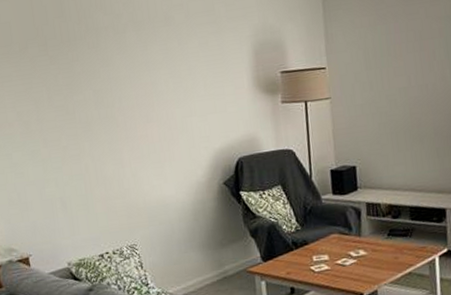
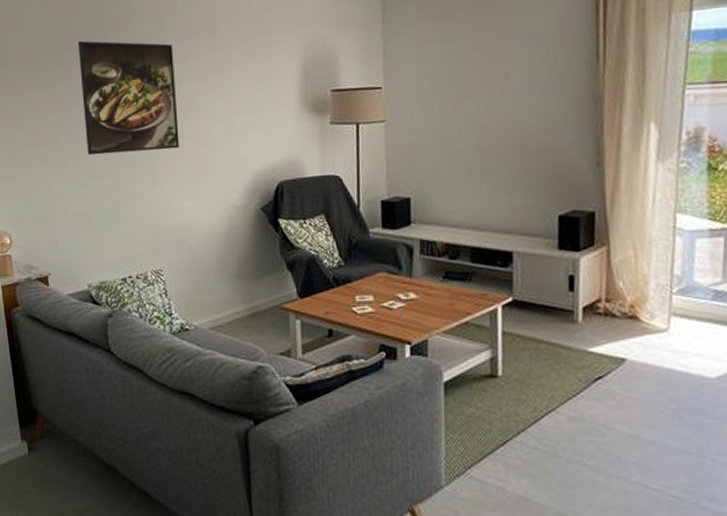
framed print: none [40,33,145,142] -> present [77,40,180,156]

